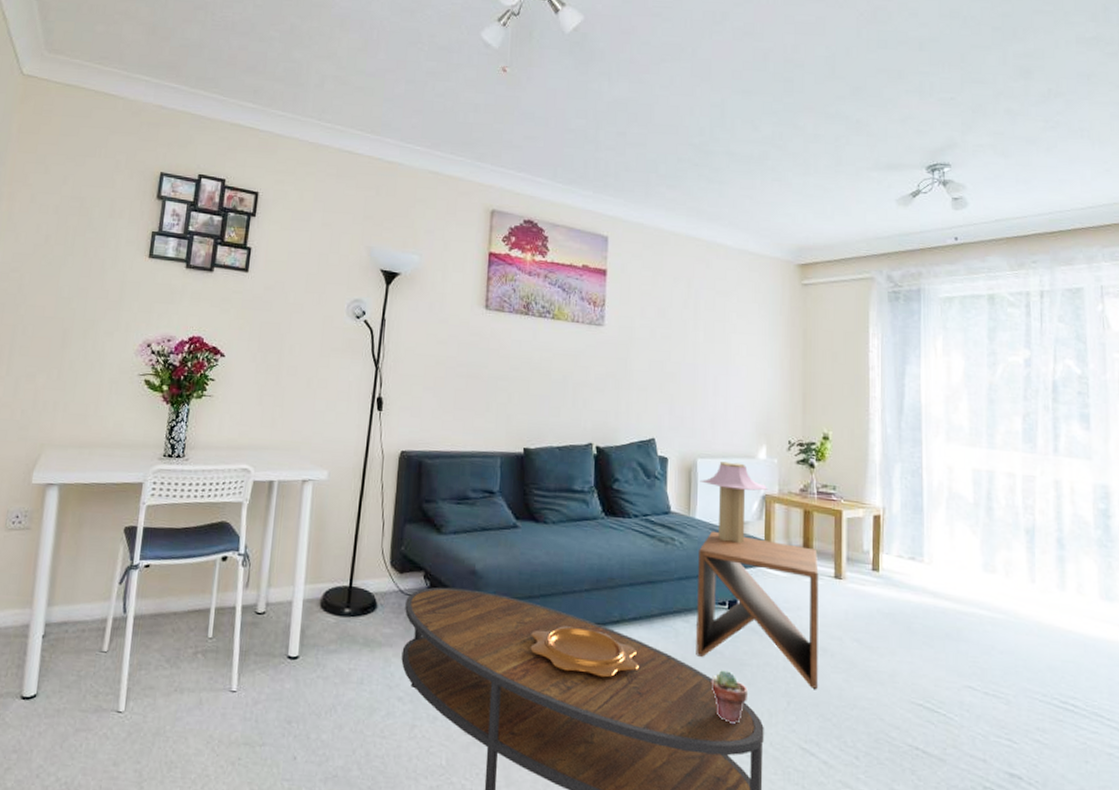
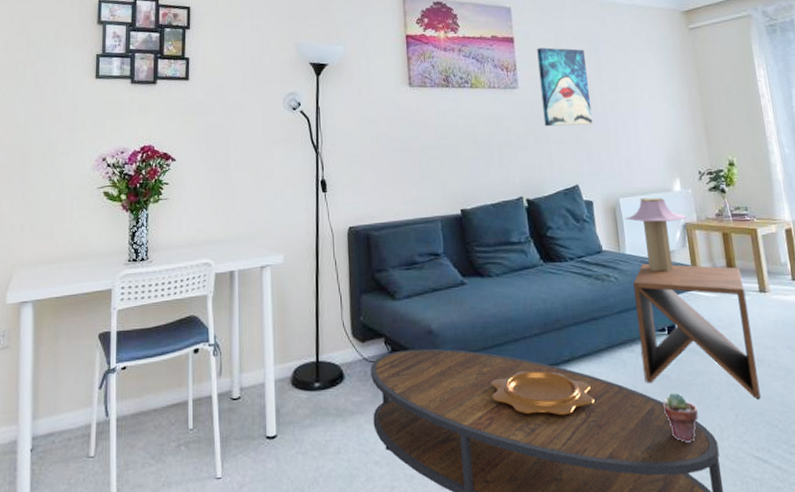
wall art: none [627,285,683,375] -> present [537,47,593,127]

